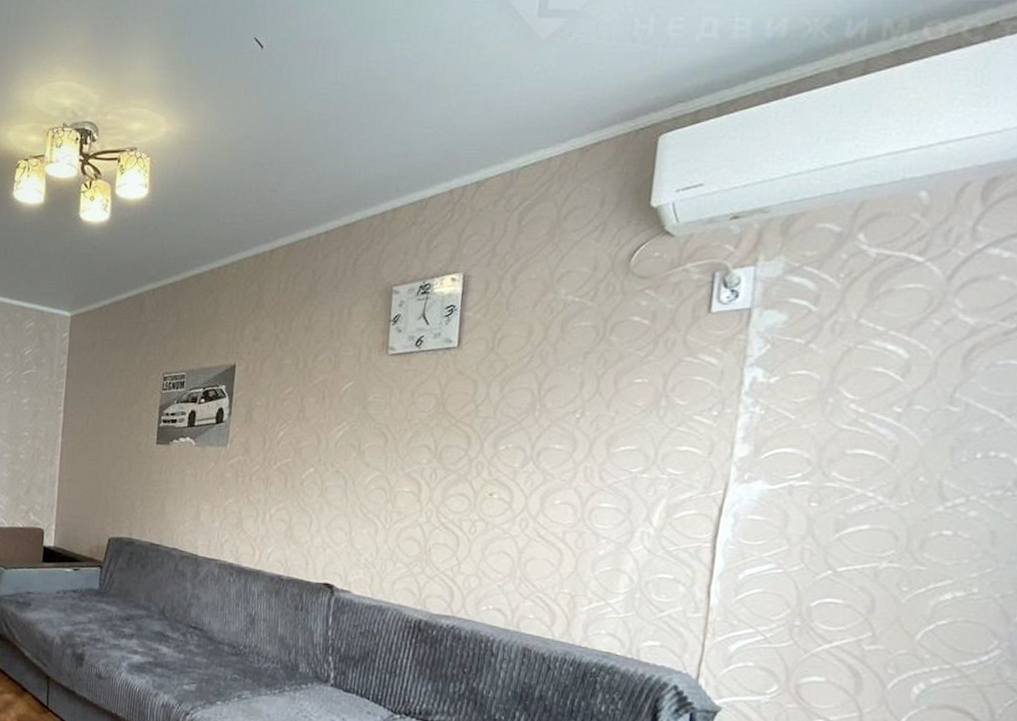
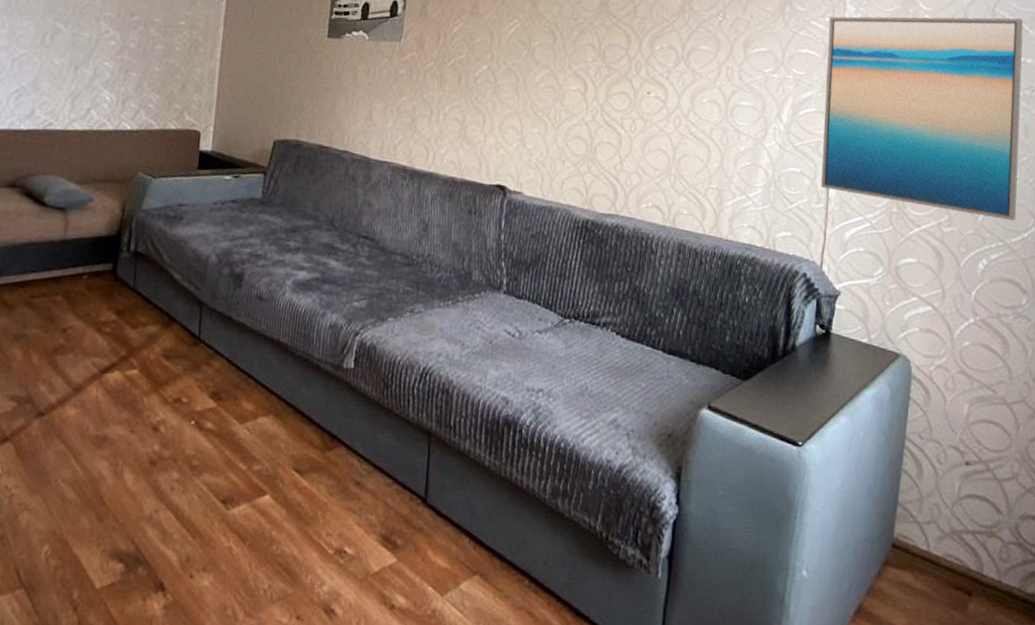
wall art: none [700,404,997,642] -> present [821,16,1024,221]

